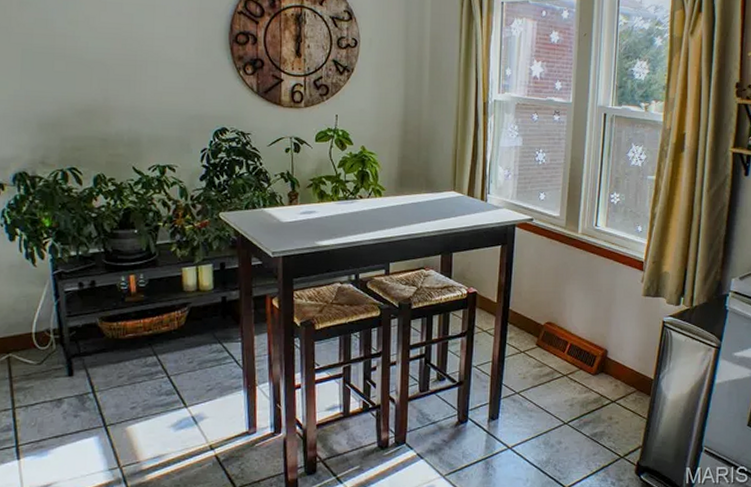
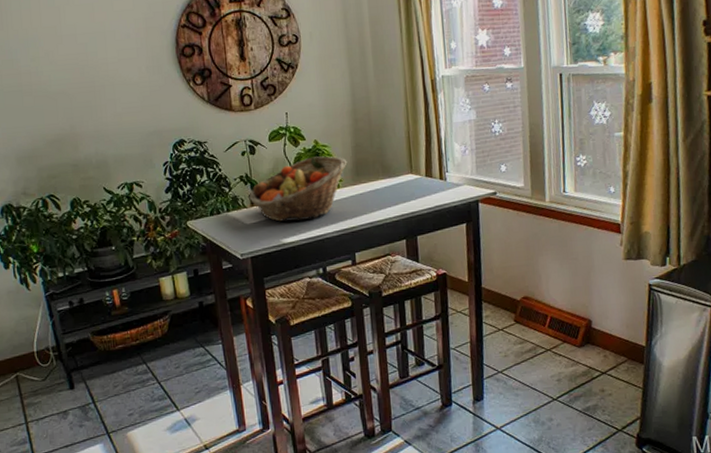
fruit basket: none [288,162,392,225] -> present [249,156,347,222]

